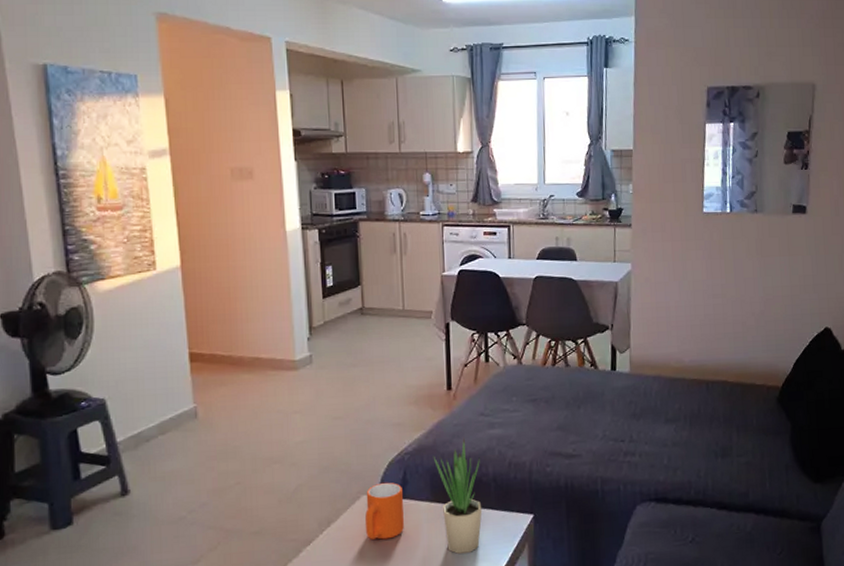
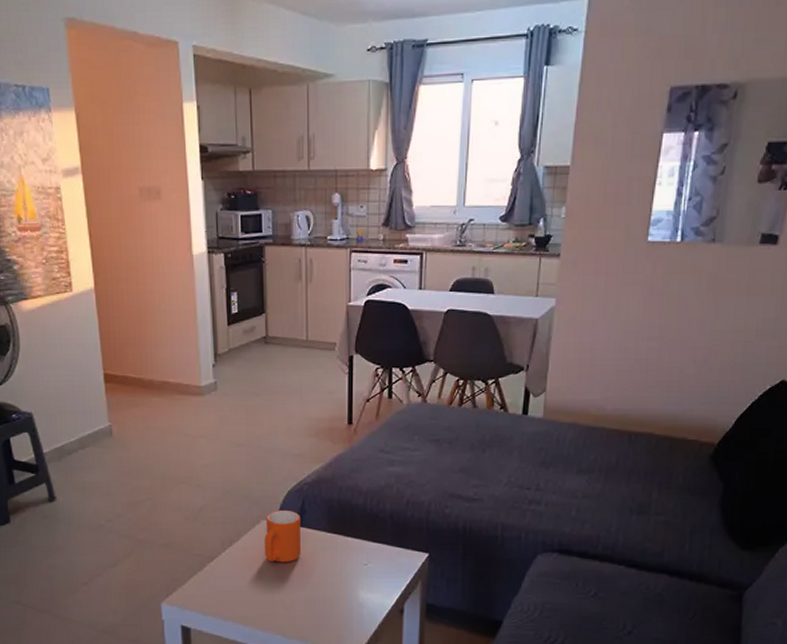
potted plant: present [433,437,483,554] -> none [331,473,378,583]

